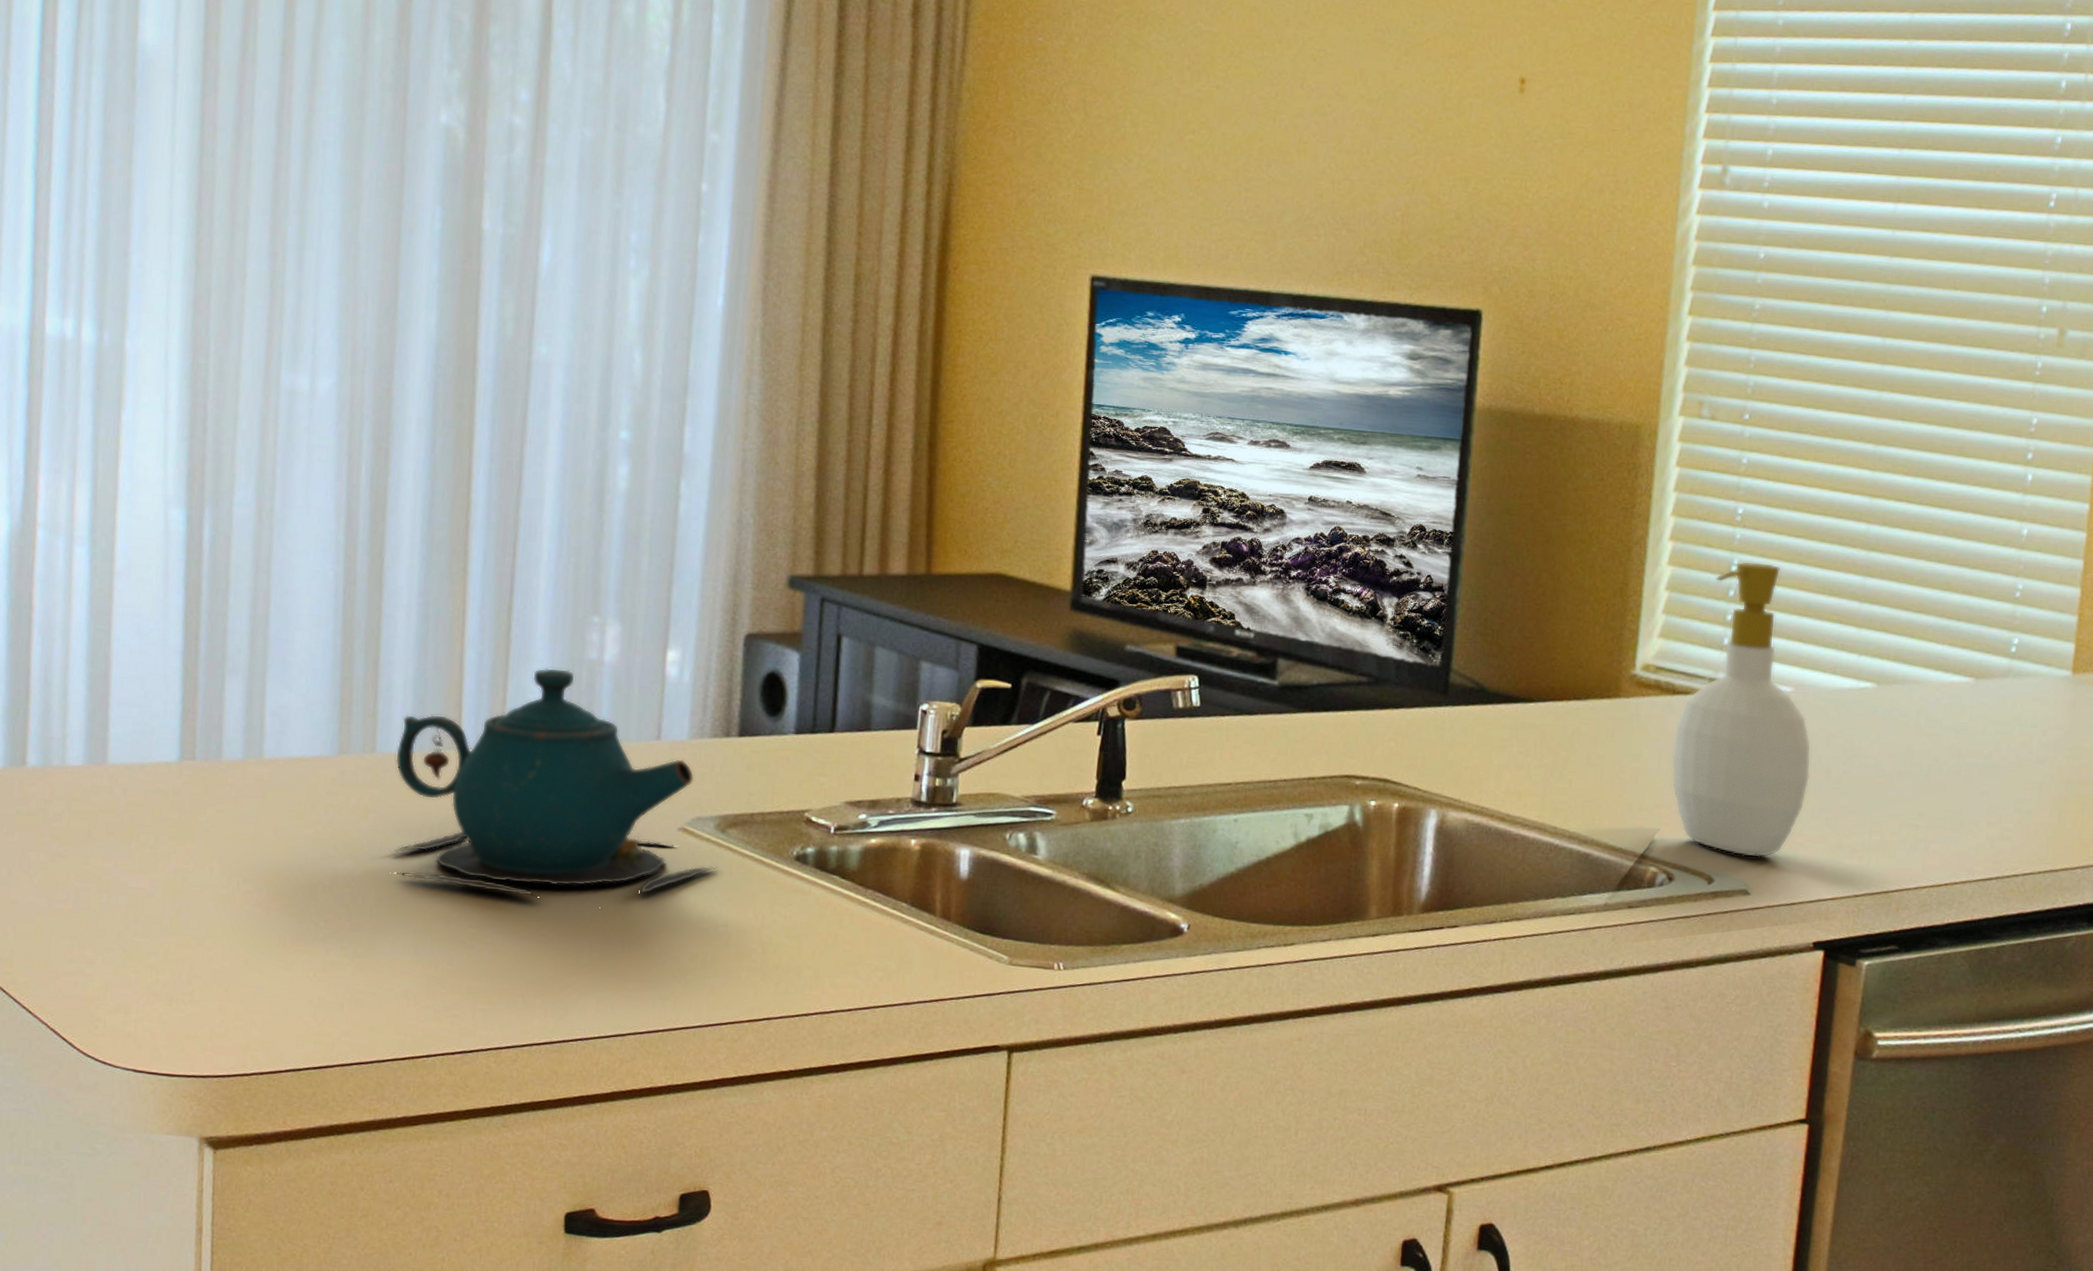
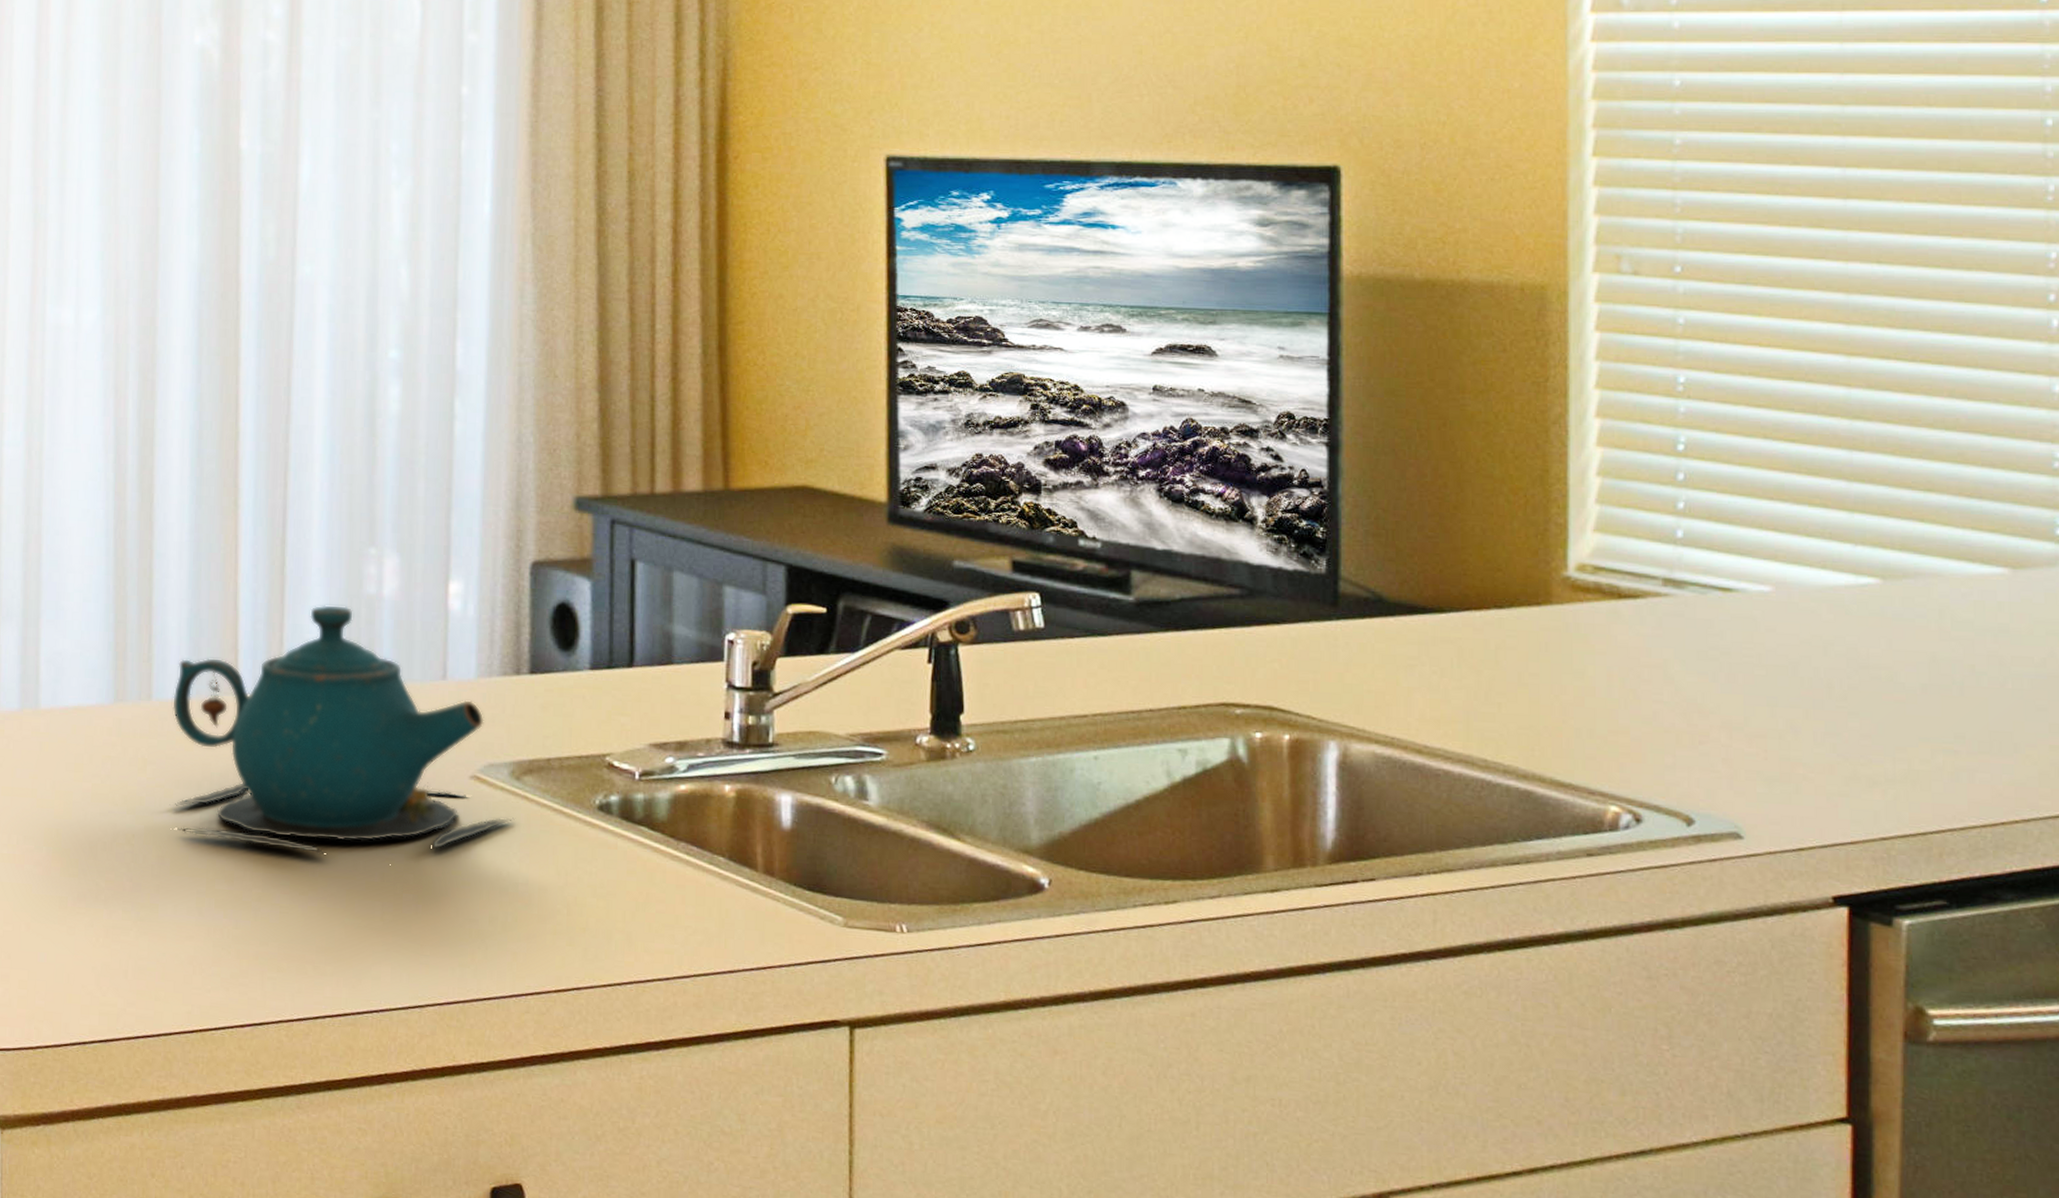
soap bottle: present [1670,561,1812,858] -> none [1623,437,1807,793]

